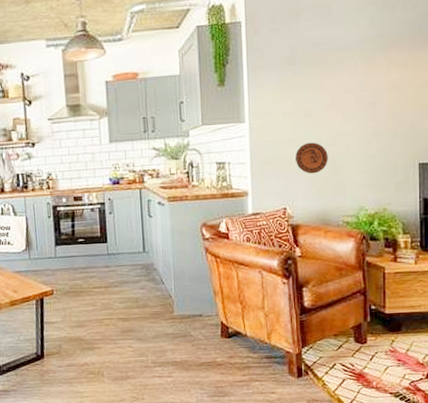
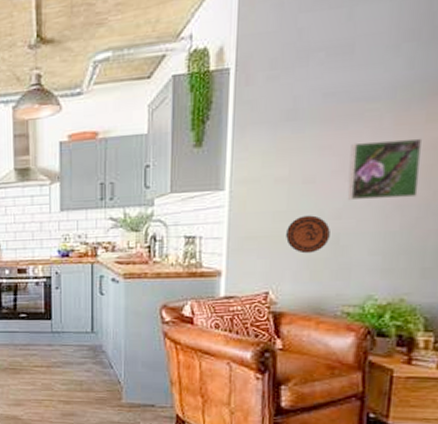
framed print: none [337,80,387,130] -> present [347,138,423,201]

